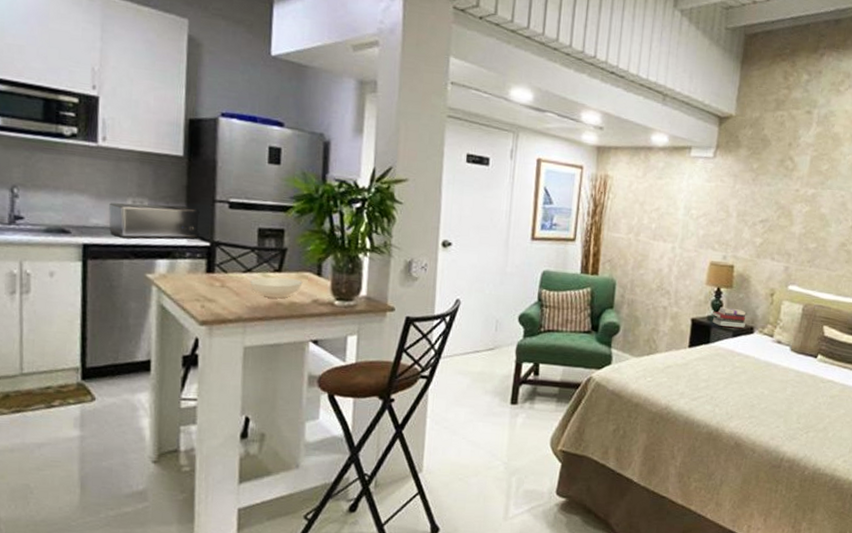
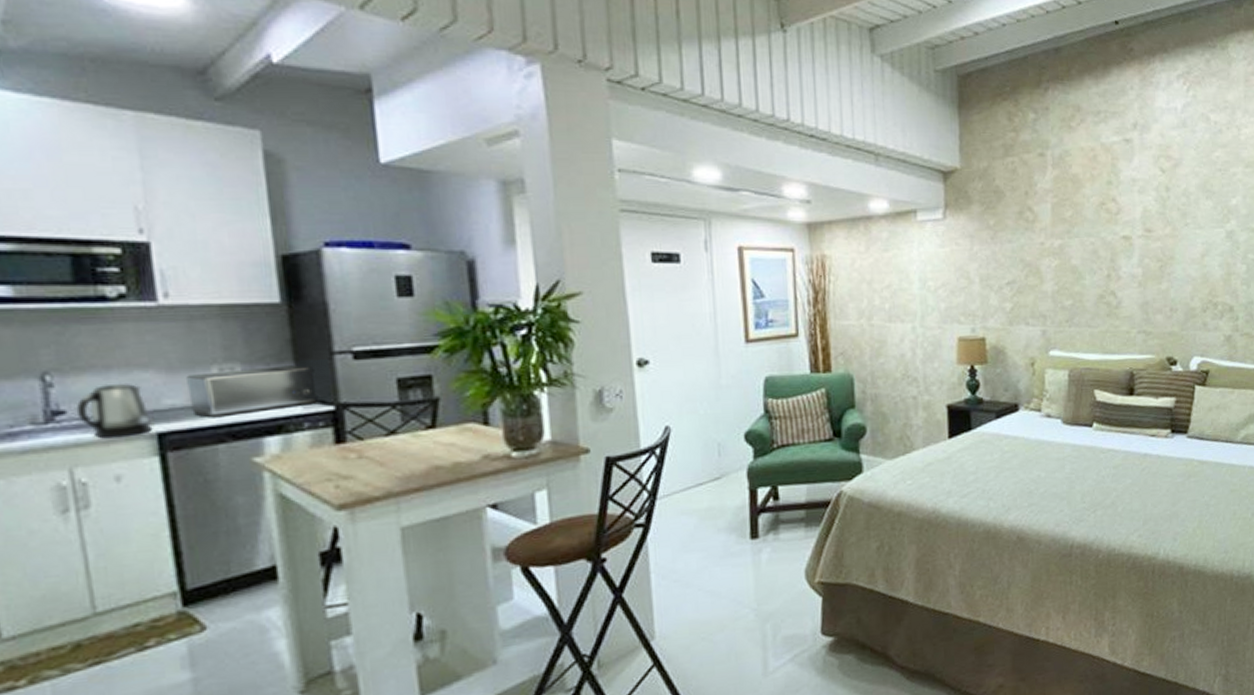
kettle: none [31,200,80,243] -> present [76,382,152,439]
bowl: present [249,277,303,299] -> none [395,433,467,462]
books: present [711,306,746,329] -> none [968,385,1008,409]

